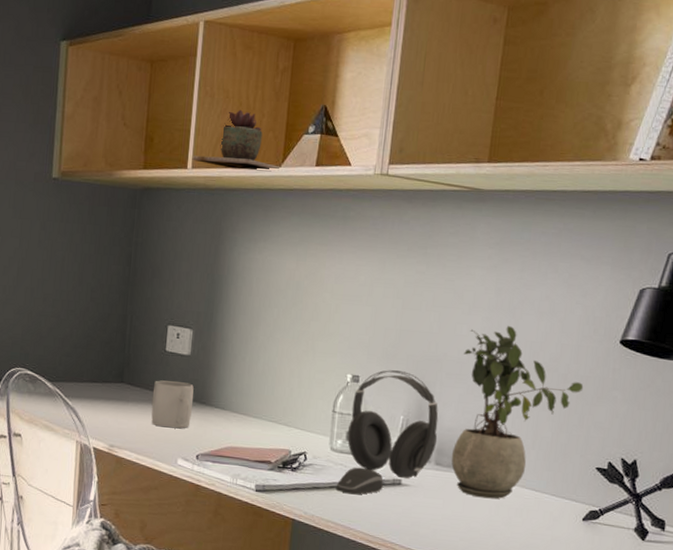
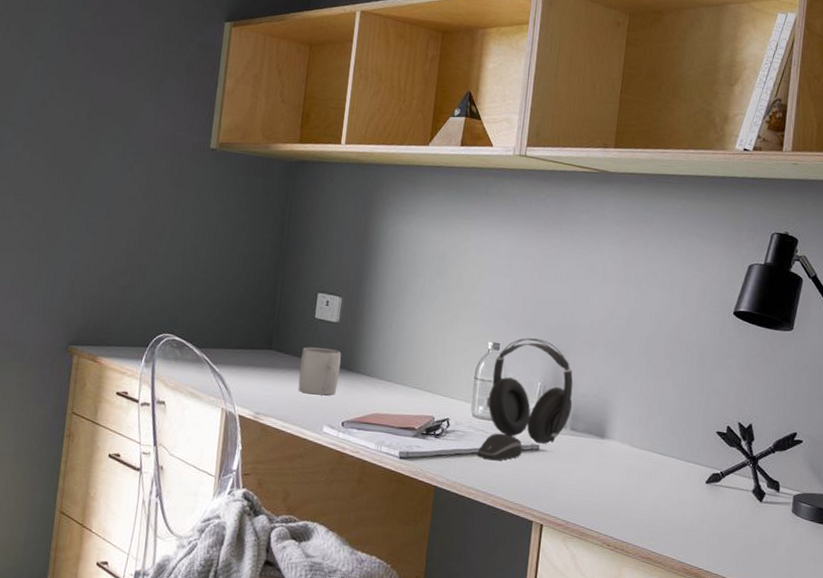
succulent plant: present [192,109,282,172] -> none [346,91,429,150]
potted plant: present [451,326,584,499] -> none [585,297,703,463]

